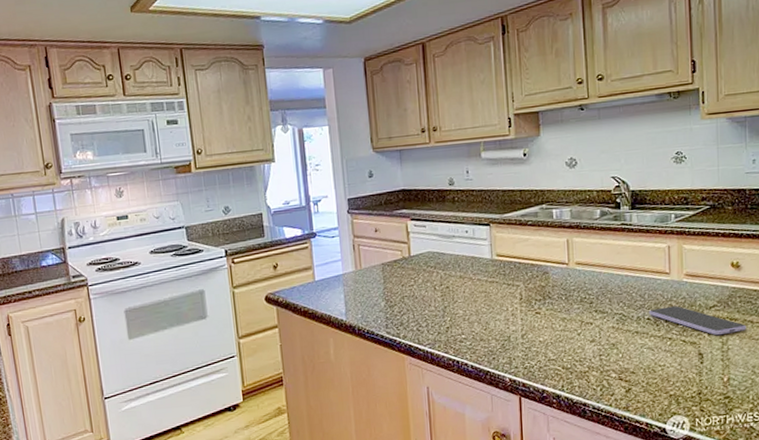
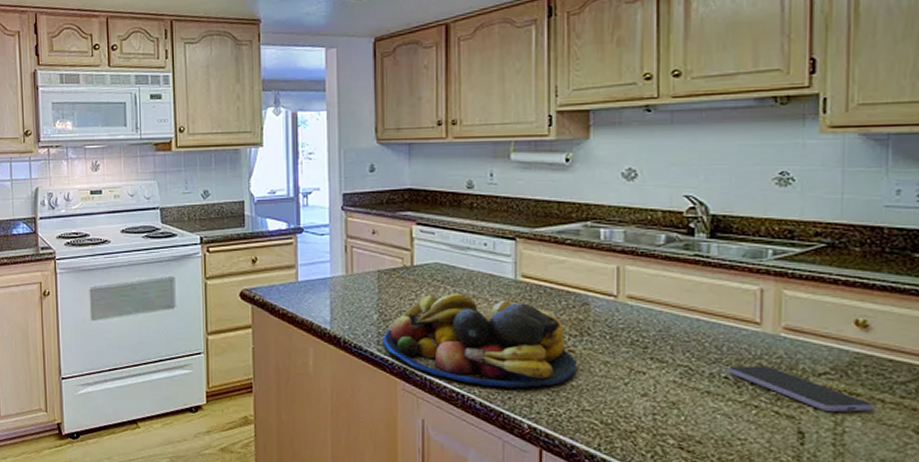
fruit bowl: none [390,276,543,352] -> present [383,294,577,388]

